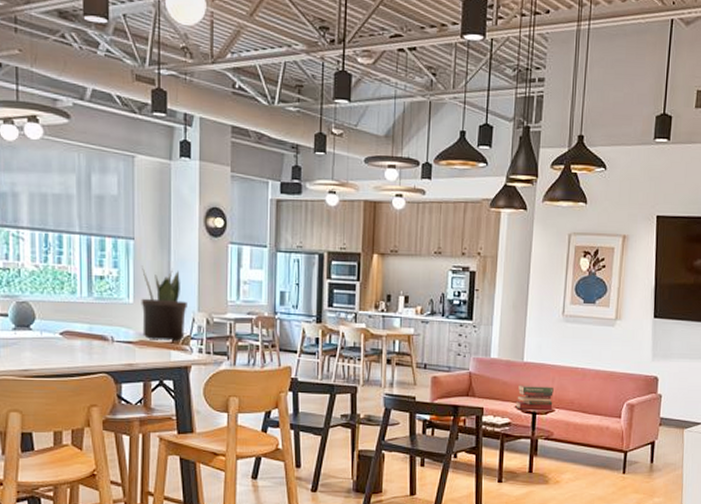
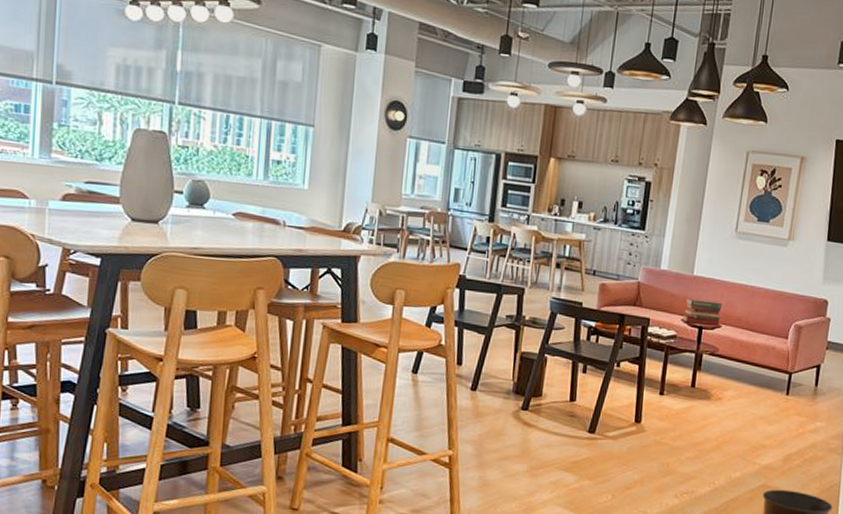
planter: present [141,266,187,341] -> none [314,153,362,230]

